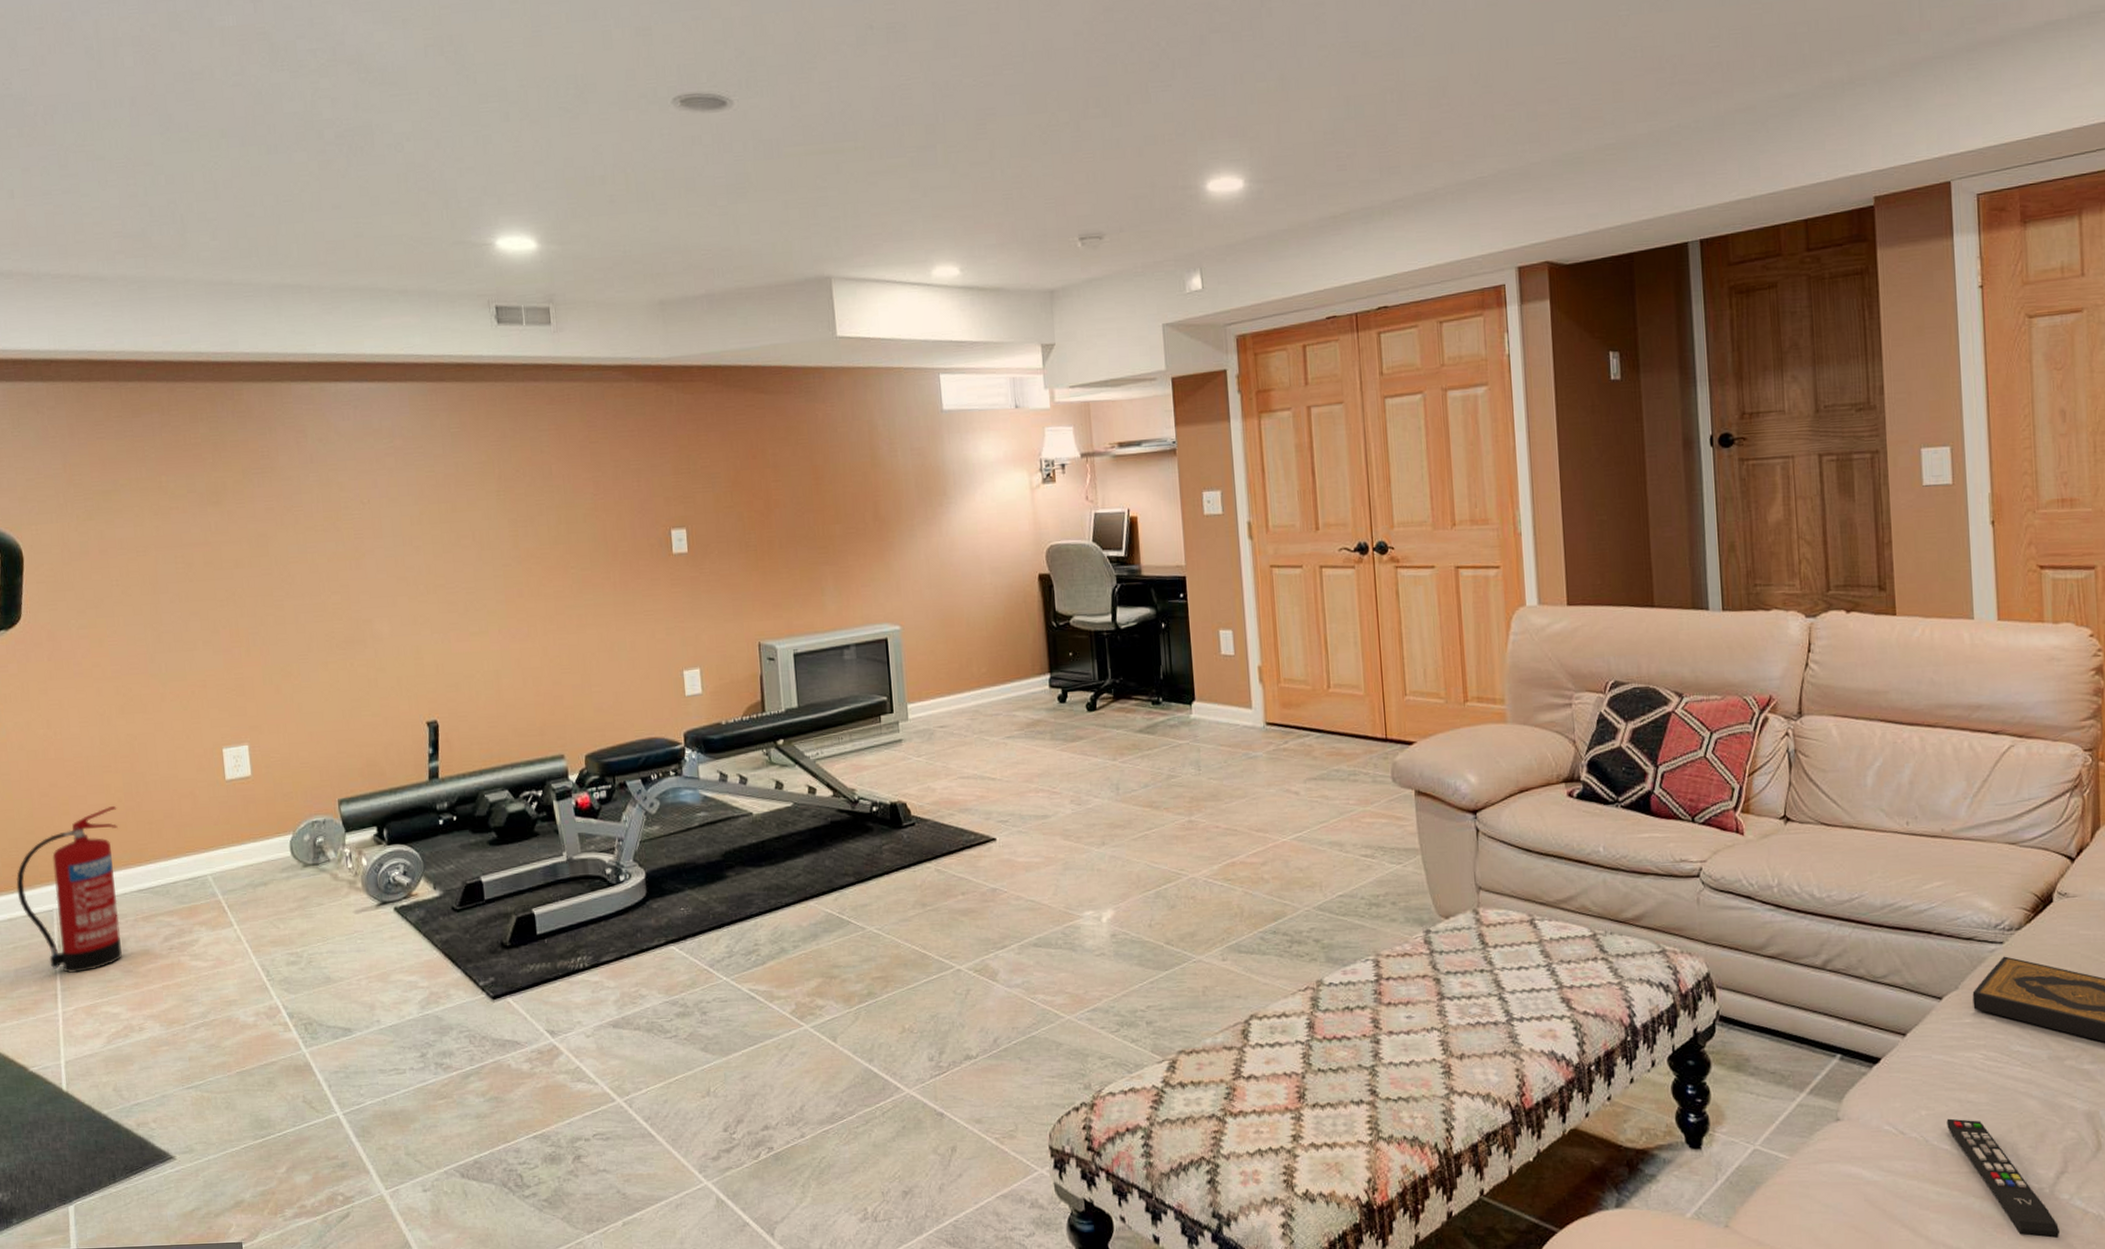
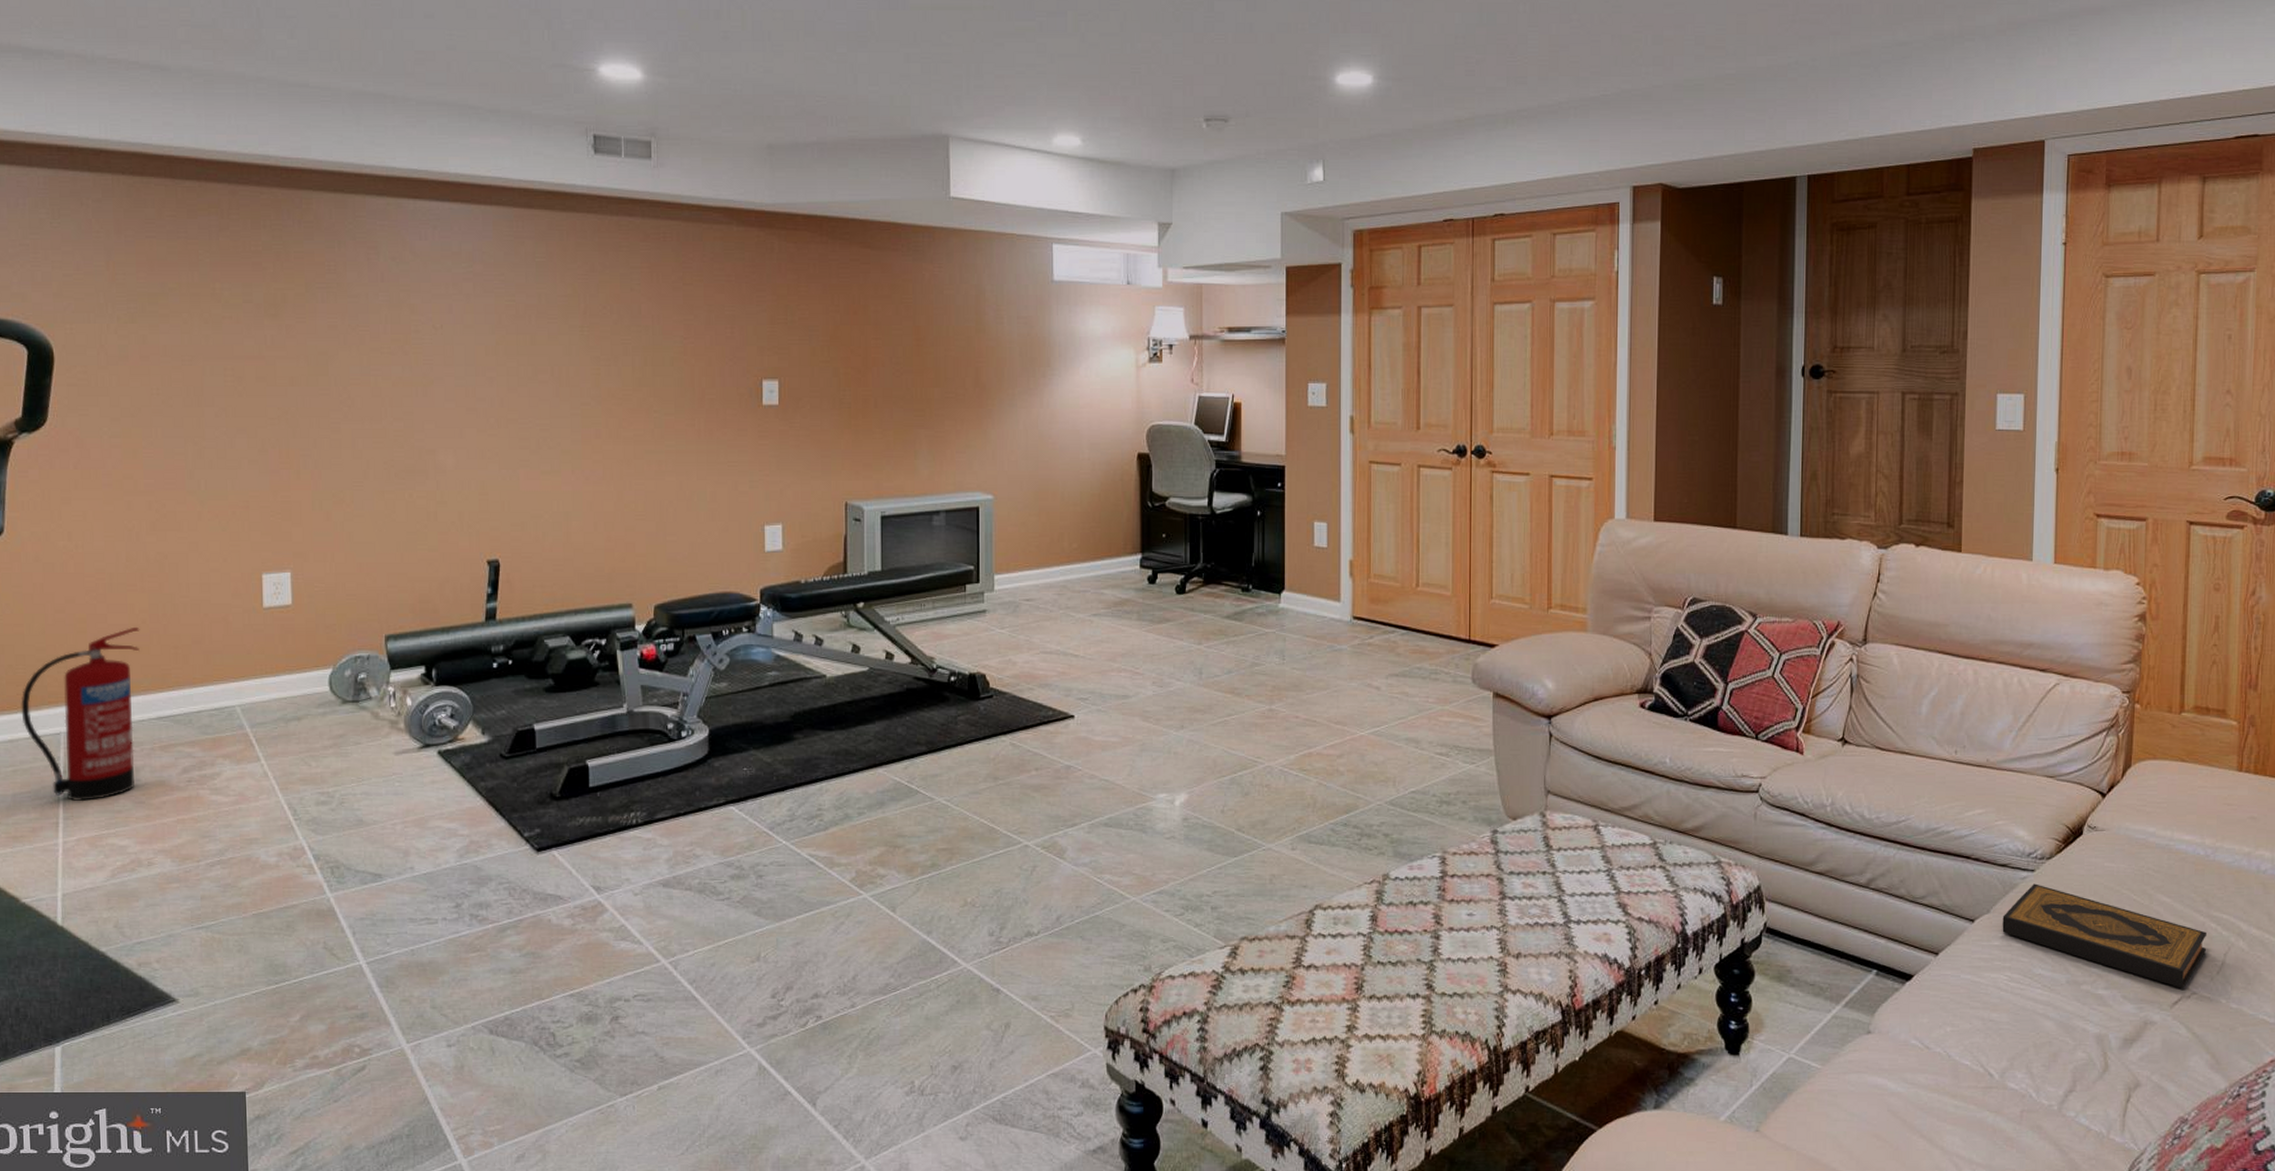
remote control: present [1946,1118,2061,1239] -> none [1969,1035,2065,1154]

